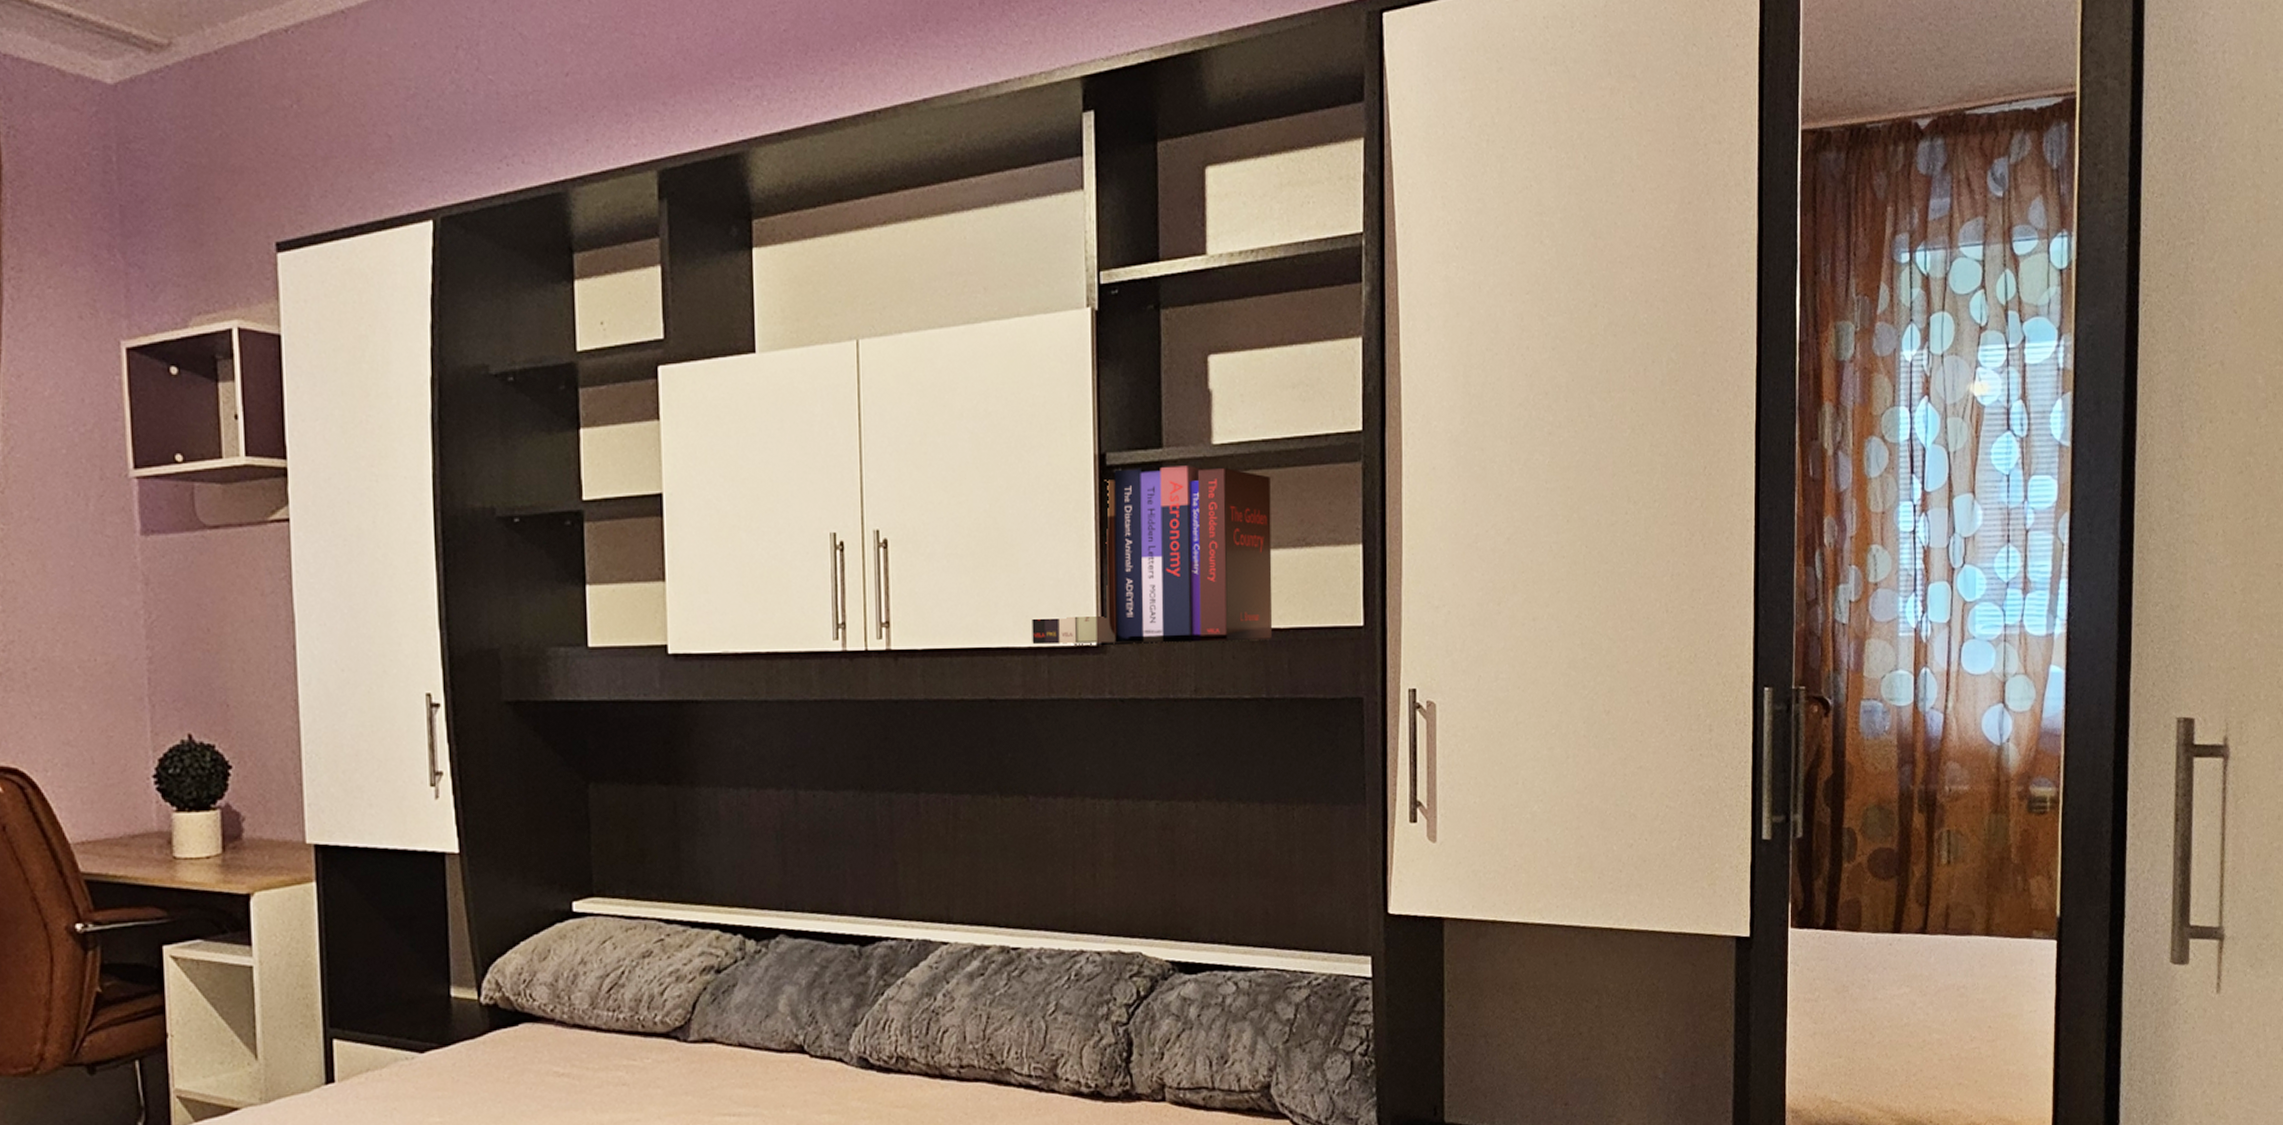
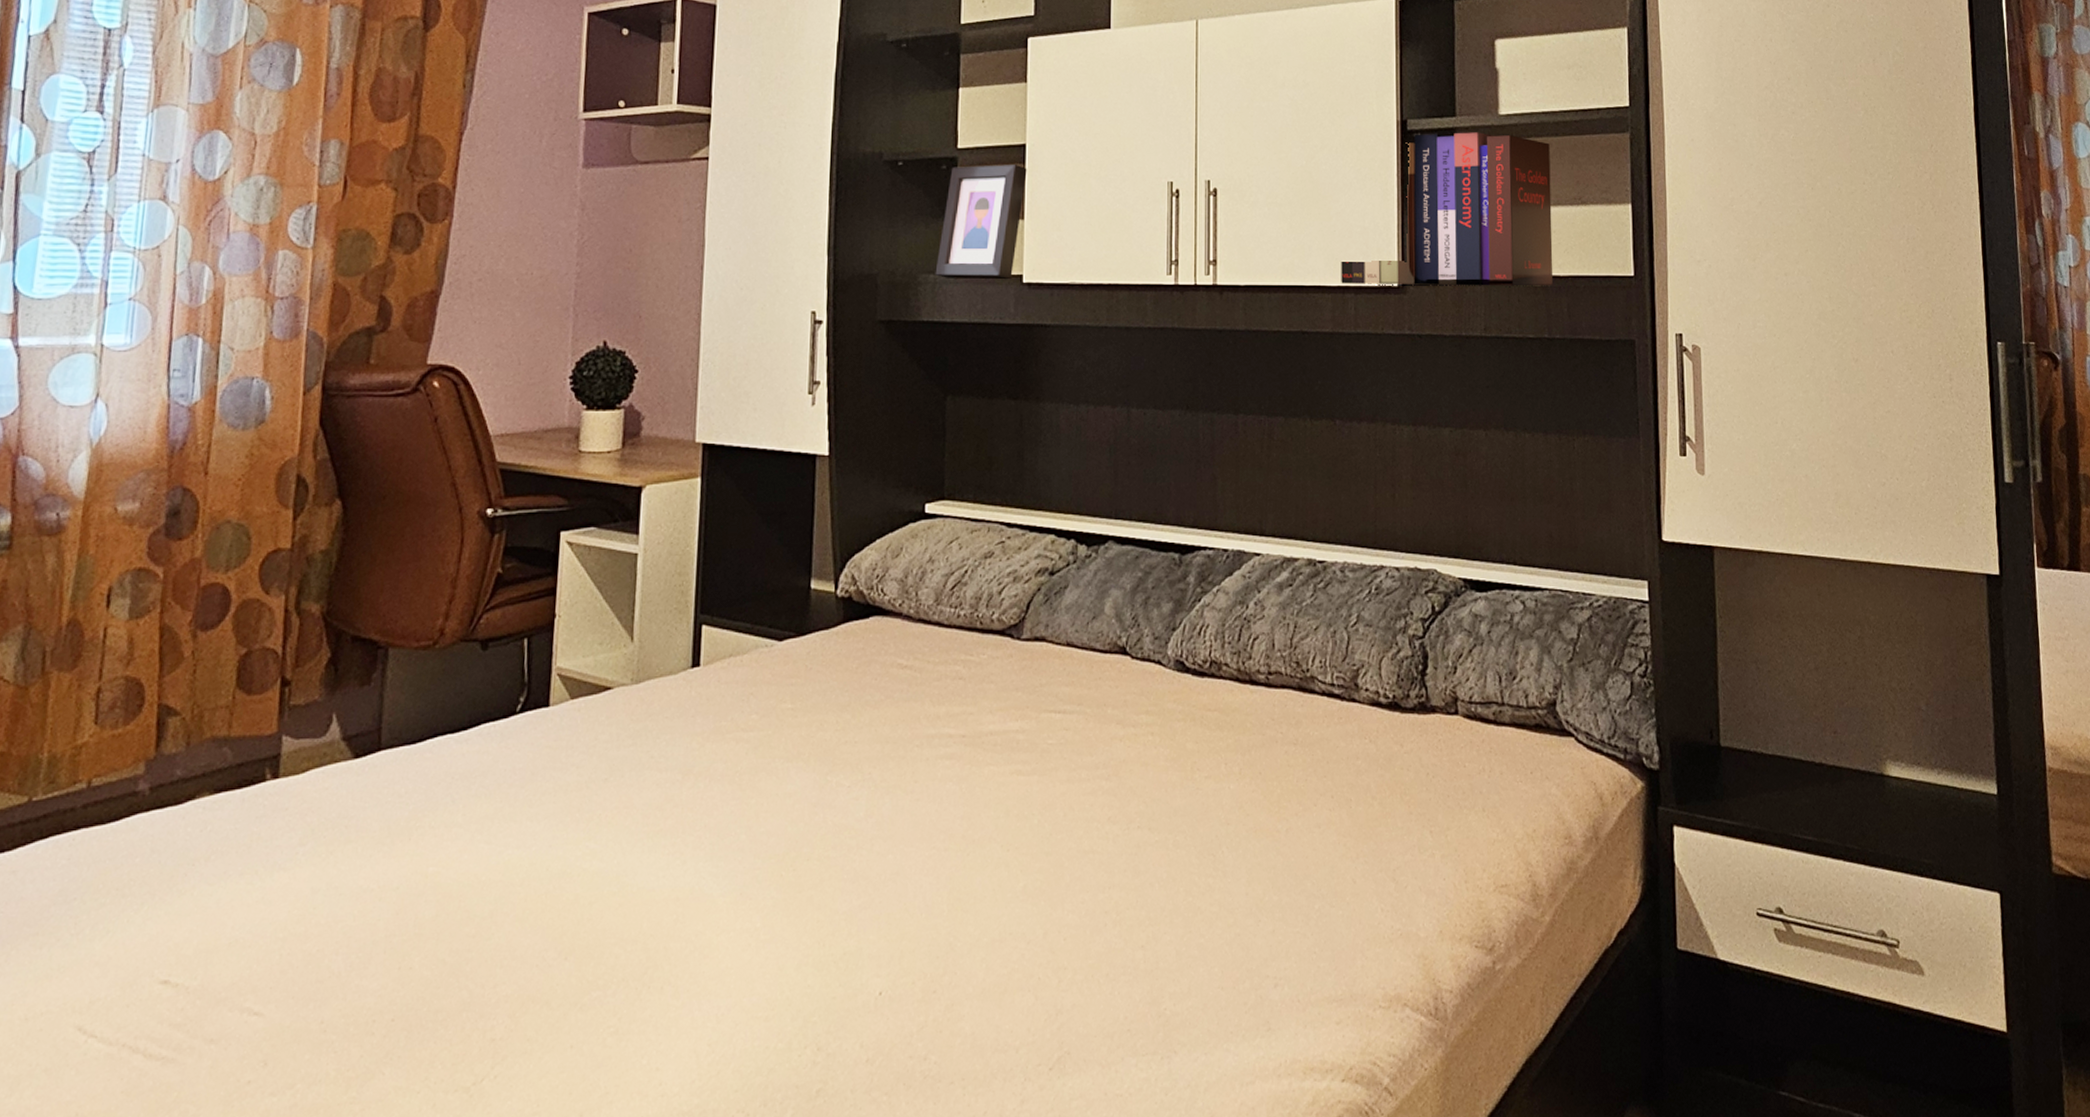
picture frame: none [566,518,666,651] -> present [935,164,1027,280]

